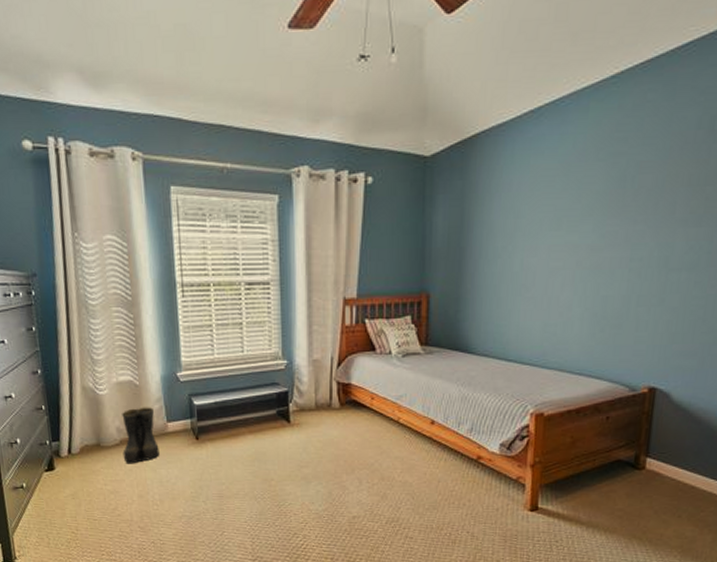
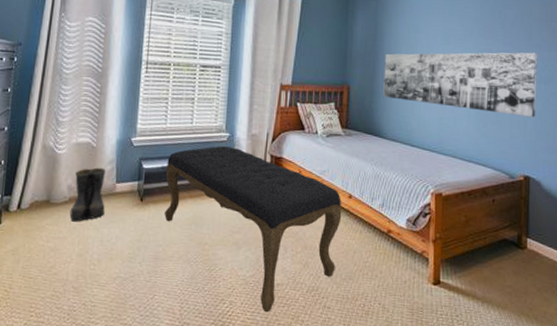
bench: none [219,375,423,545] -> present [165,146,342,313]
wall art: none [472,230,682,316] -> present [383,52,538,118]

